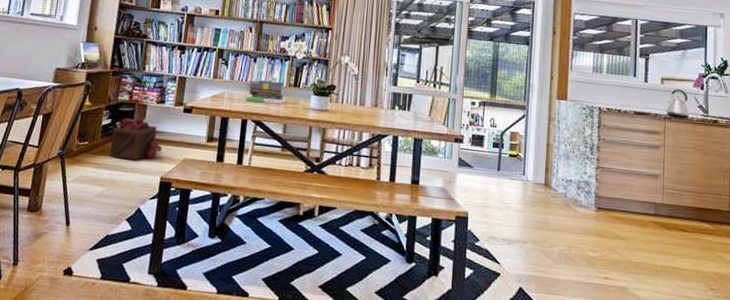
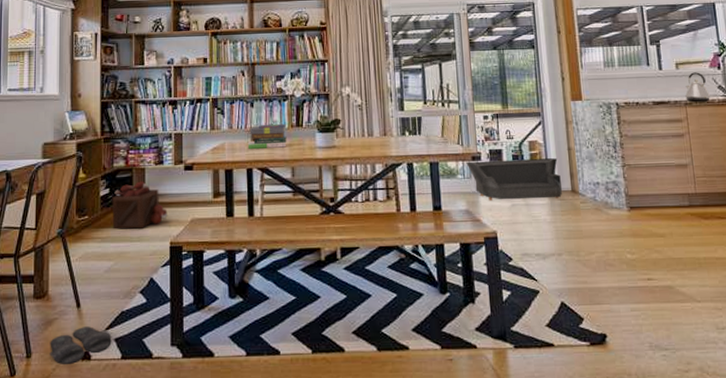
slippers: none [35,244,94,277] -> present [50,326,112,364]
dog bed: none [448,142,537,190] -> present [466,158,563,201]

